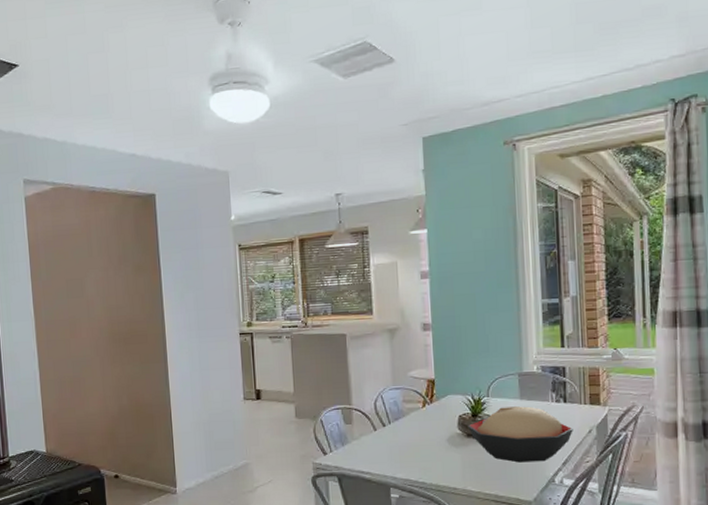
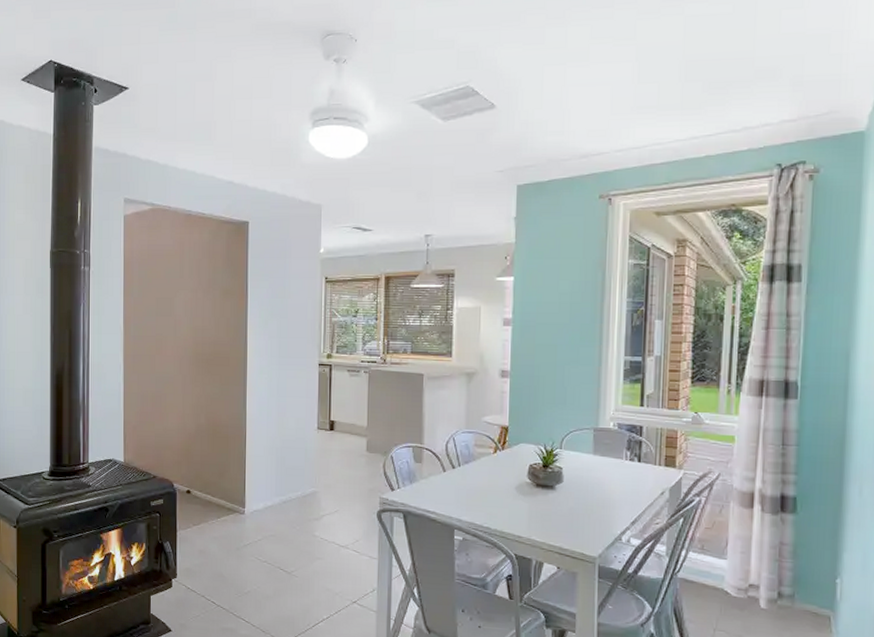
decorative bowl: present [468,406,573,463] -> none [538,460,645,519]

